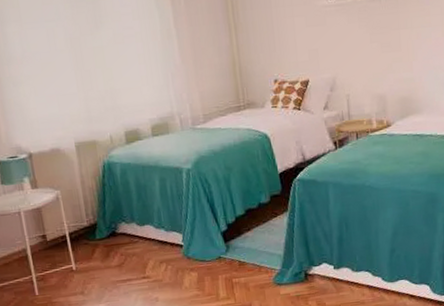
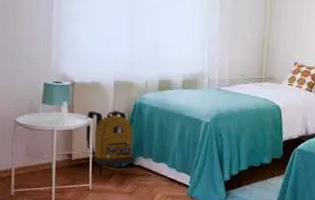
backpack: none [53,176,115,252] -> present [86,110,134,175]

